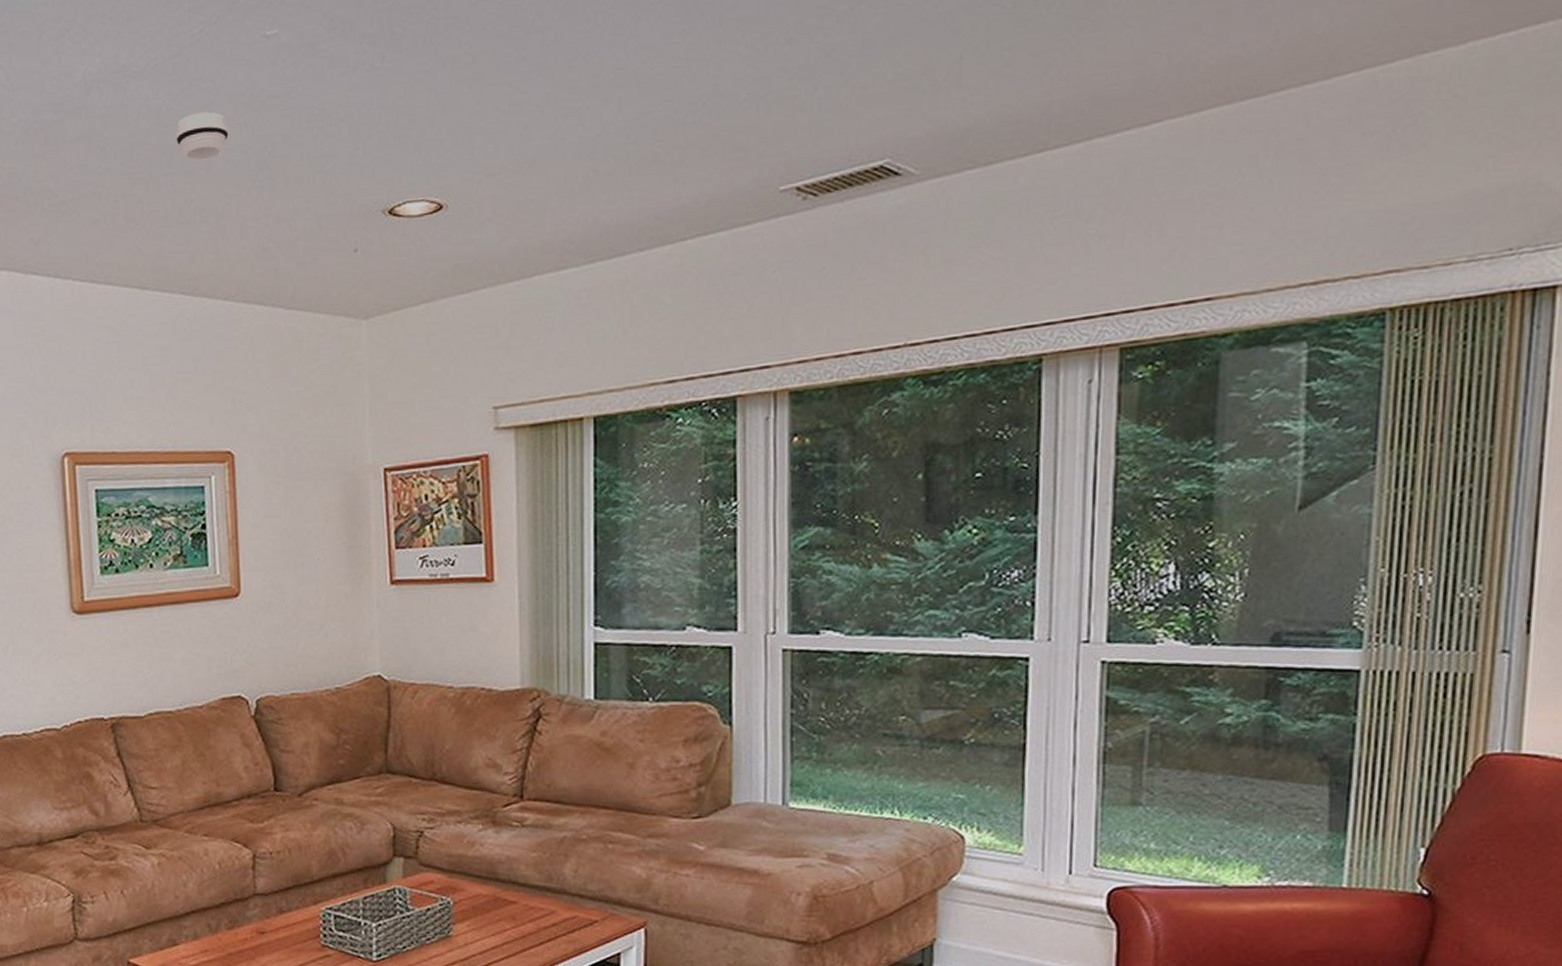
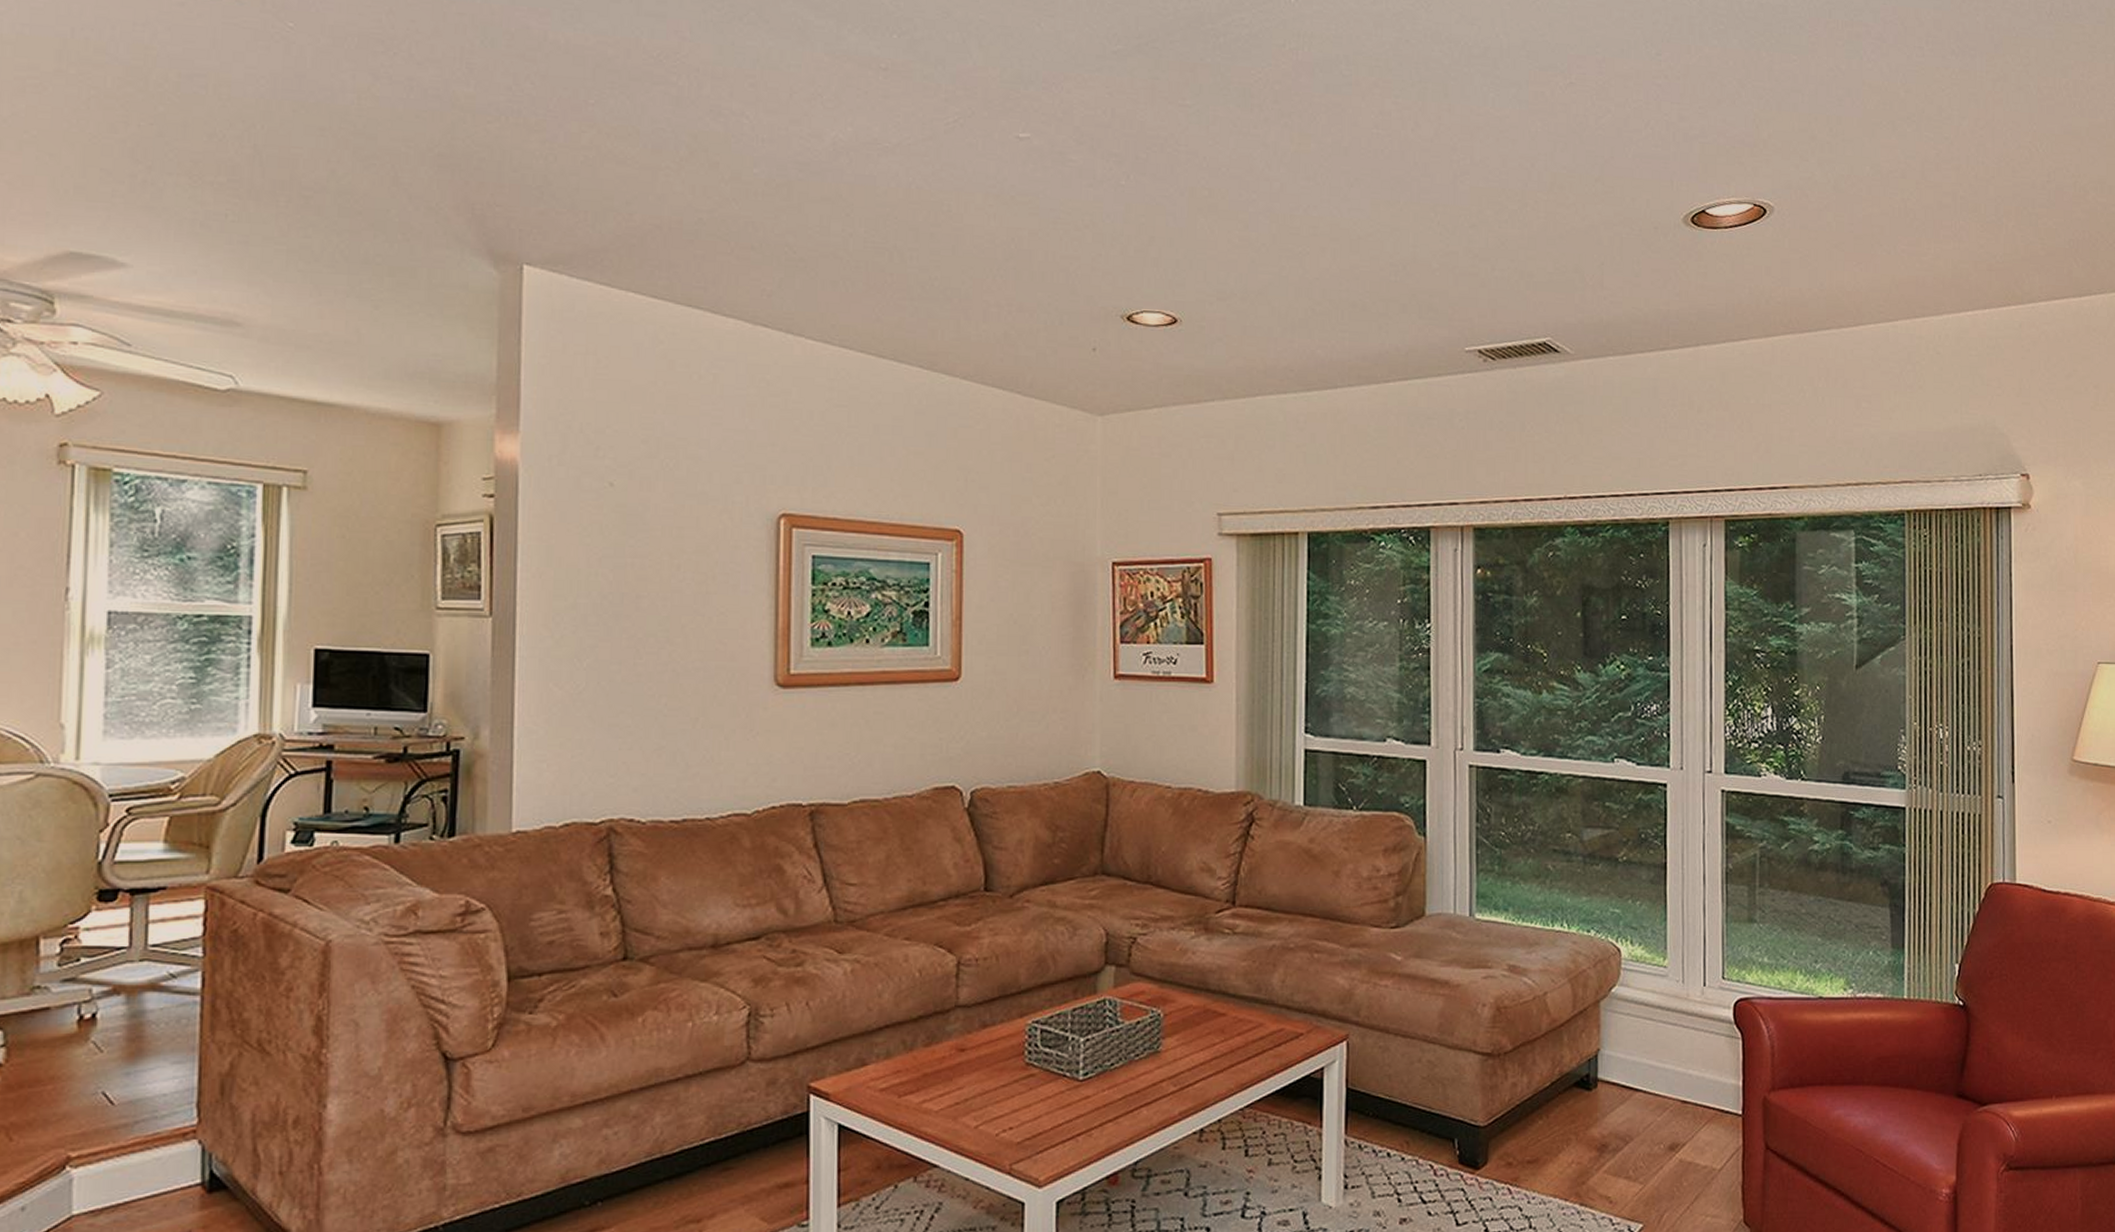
smoke detector: present [176,112,229,161] -> none [924,196,977,242]

